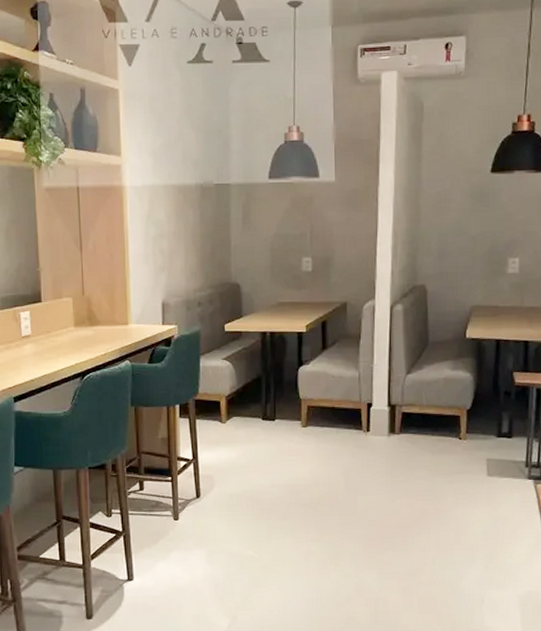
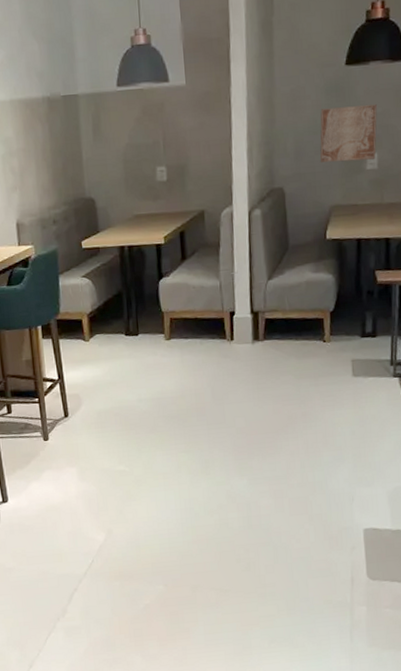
wall art: none [463,211,520,264] -> present [320,104,377,163]

